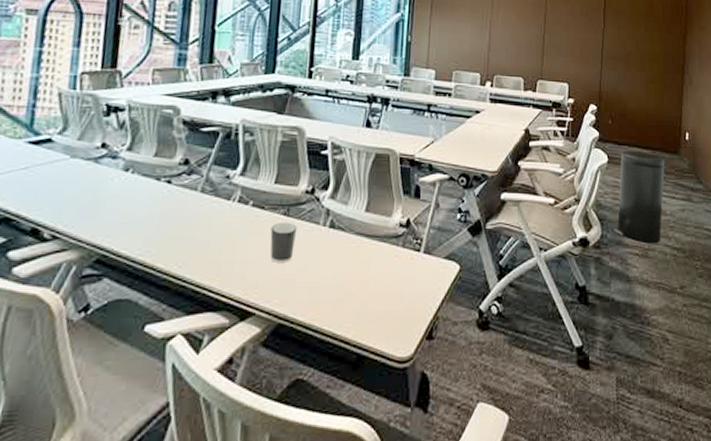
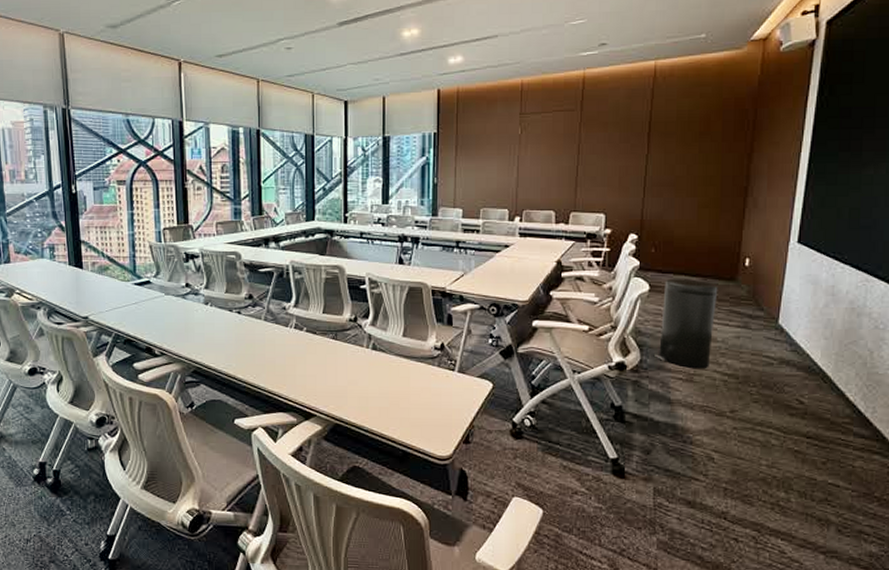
mug: present [270,222,298,262] -> none [323,344,345,377]

